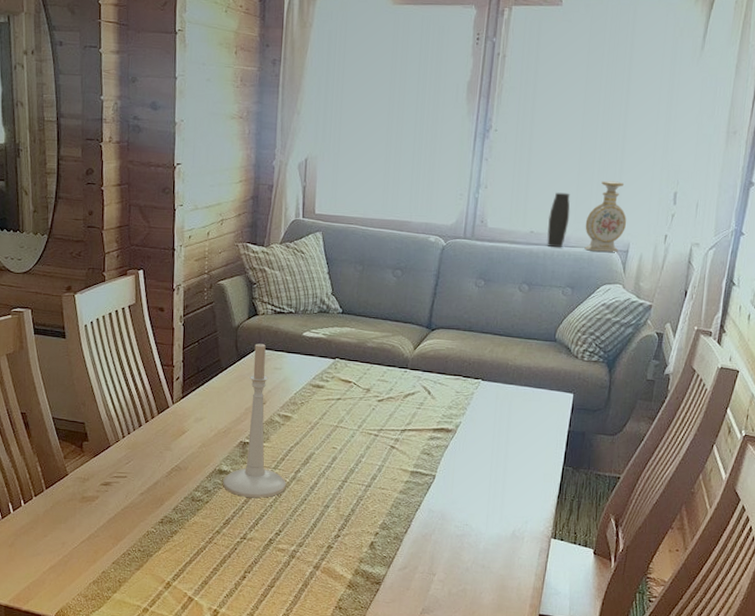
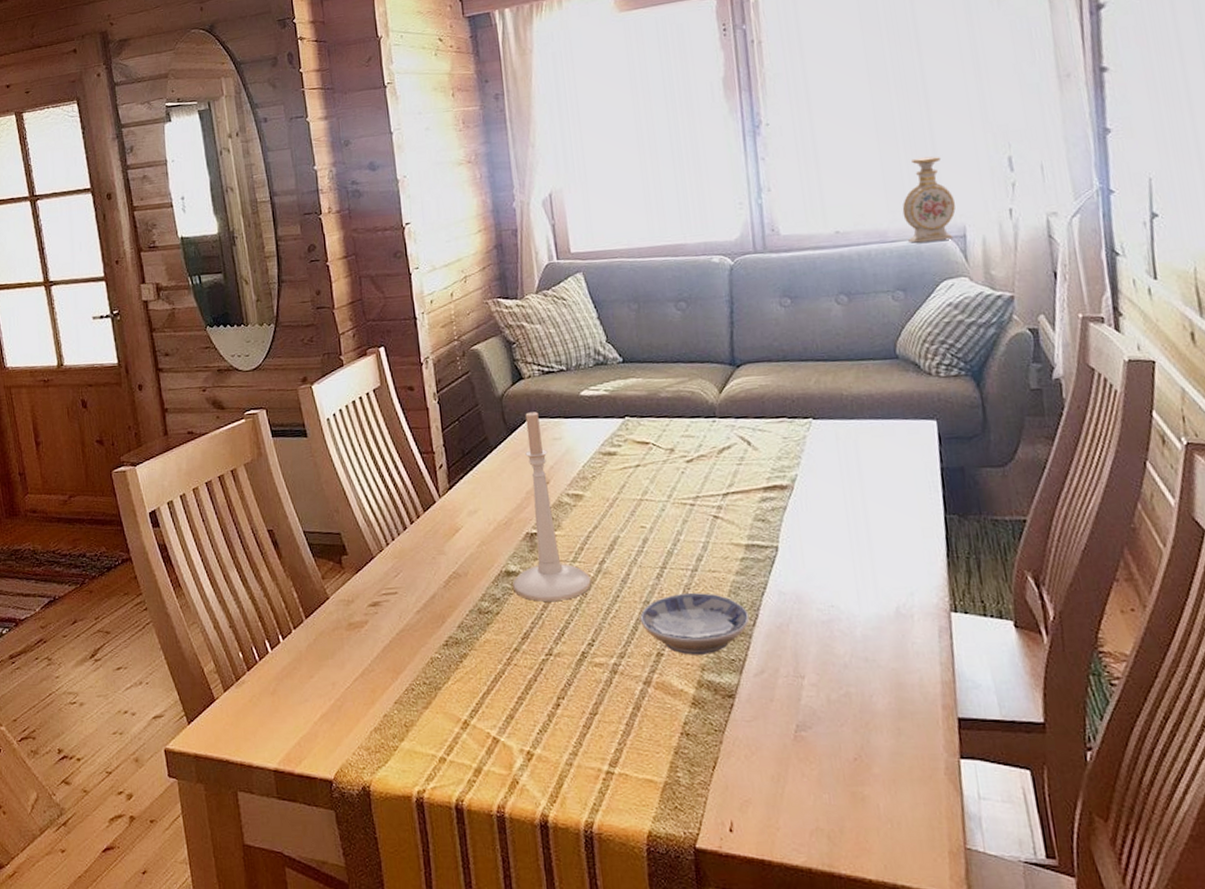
bowl: none [319,502,404,551] -> present [640,592,750,655]
vase: present [547,192,570,247] -> none [854,180,882,246]

